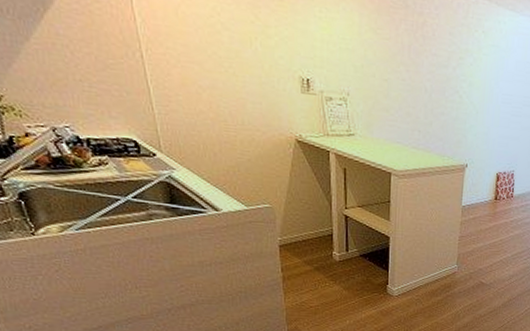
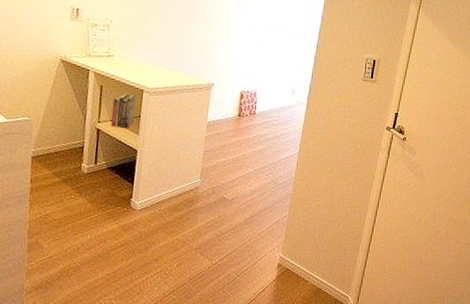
books: none [359,176,384,214] -> present [111,93,136,128]

